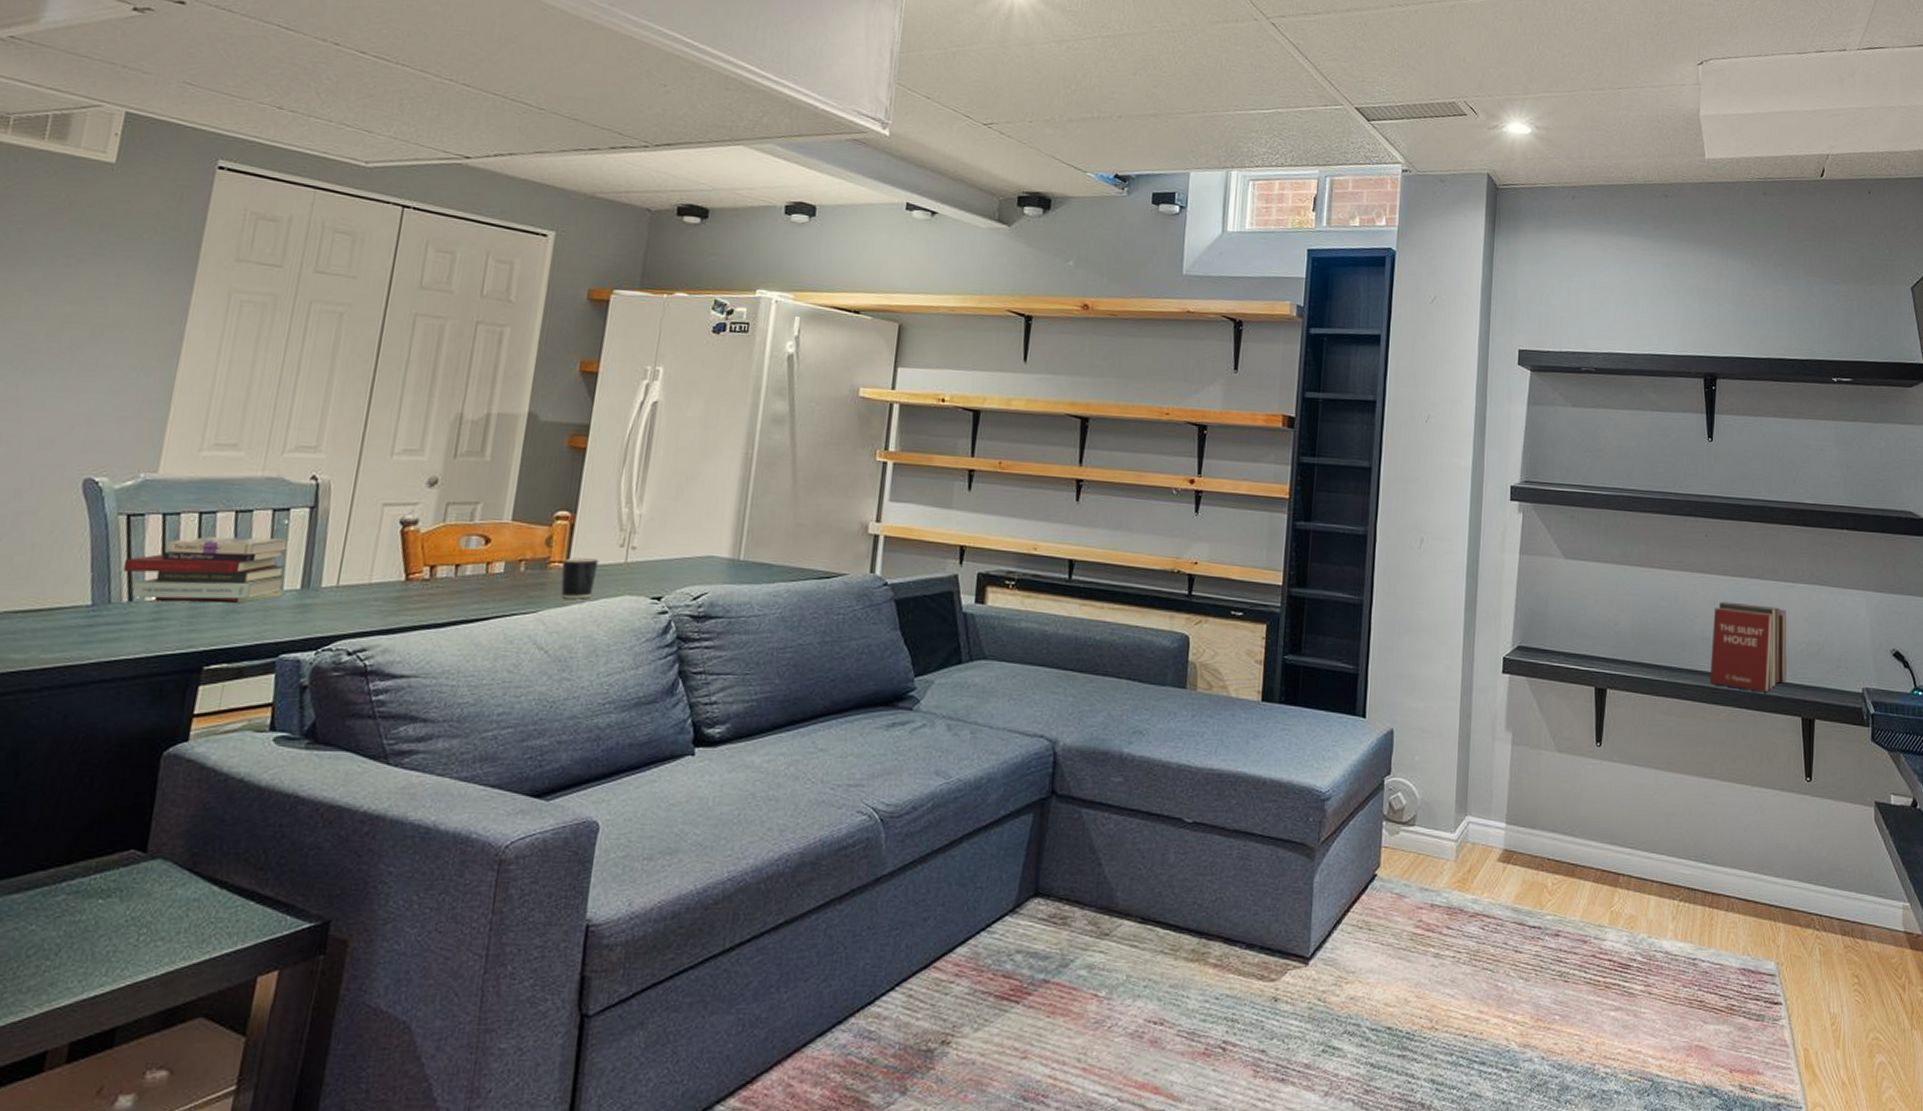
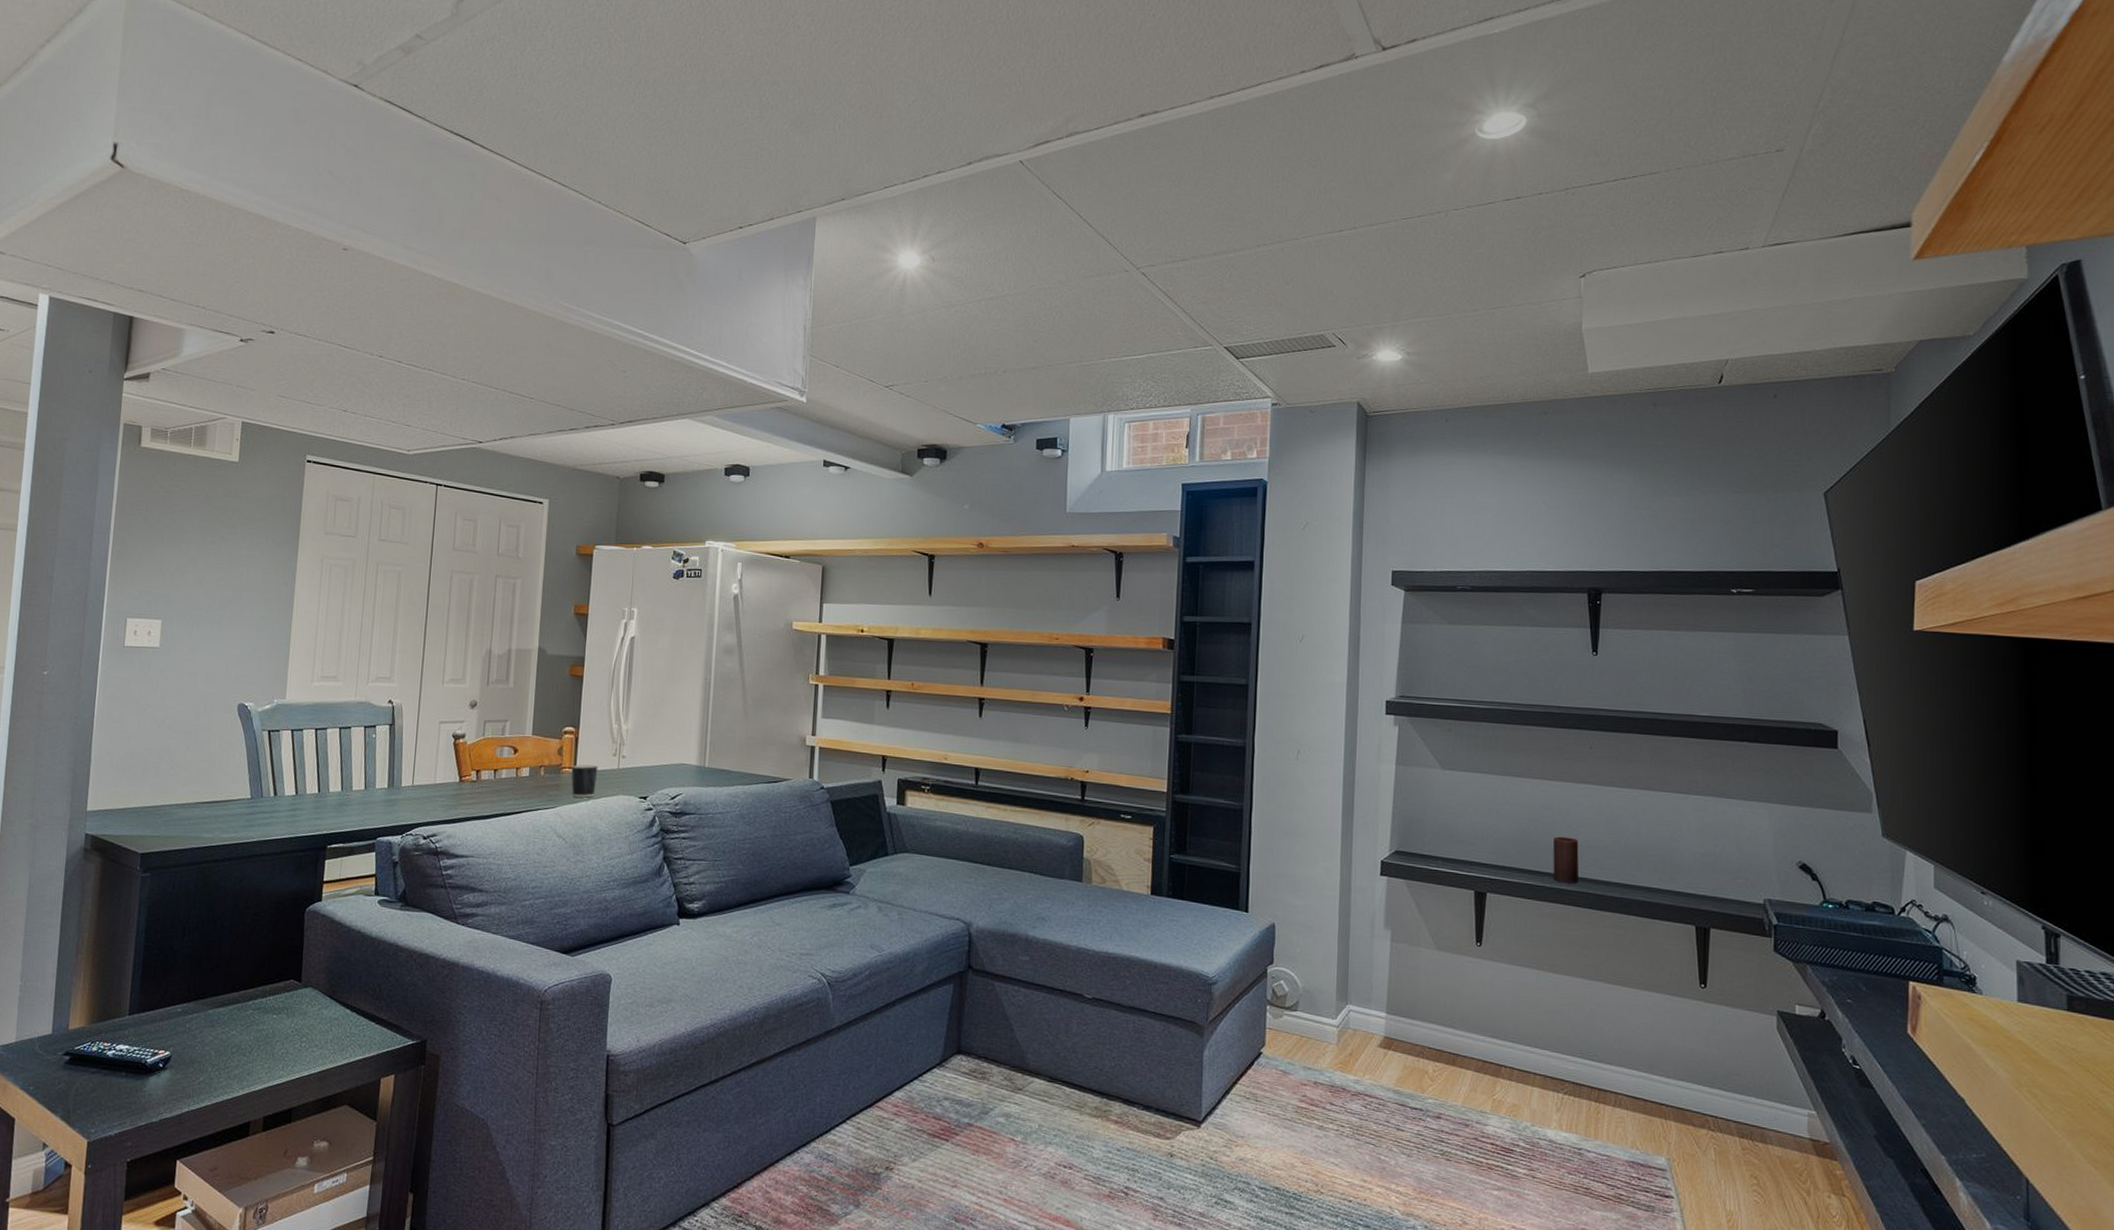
books: present [122,536,288,605] -> none [268,747,376,799]
candle: none [1670,628,1695,677] -> present [1553,836,1579,884]
books: present [1710,601,1787,693] -> none [1595,812,1679,901]

